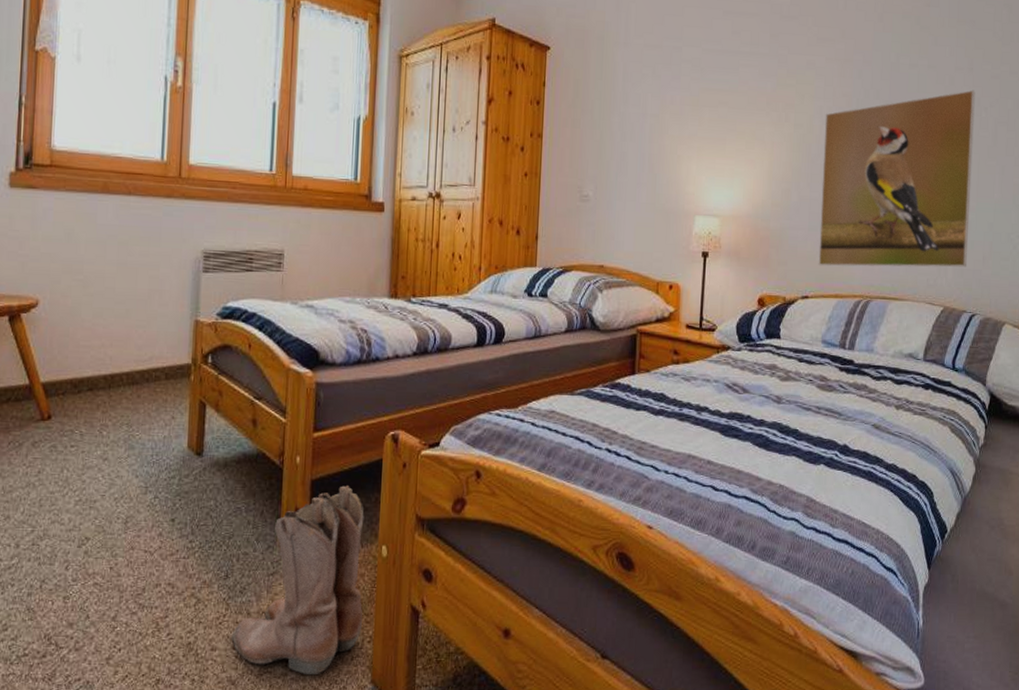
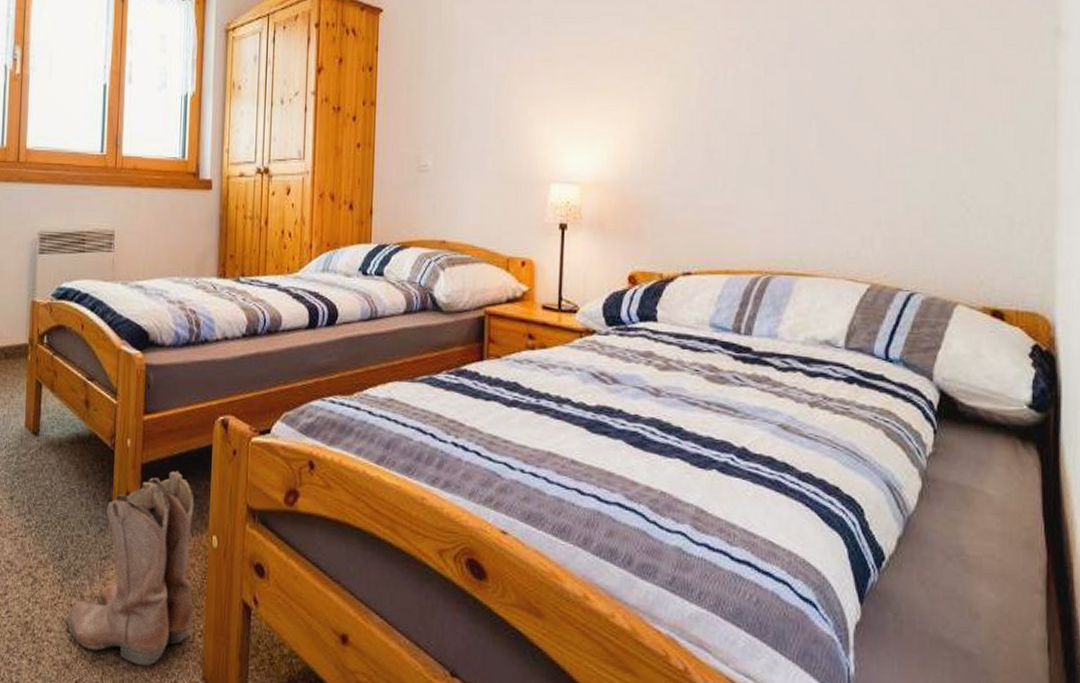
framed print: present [818,89,975,267] -> none [703,22,905,238]

